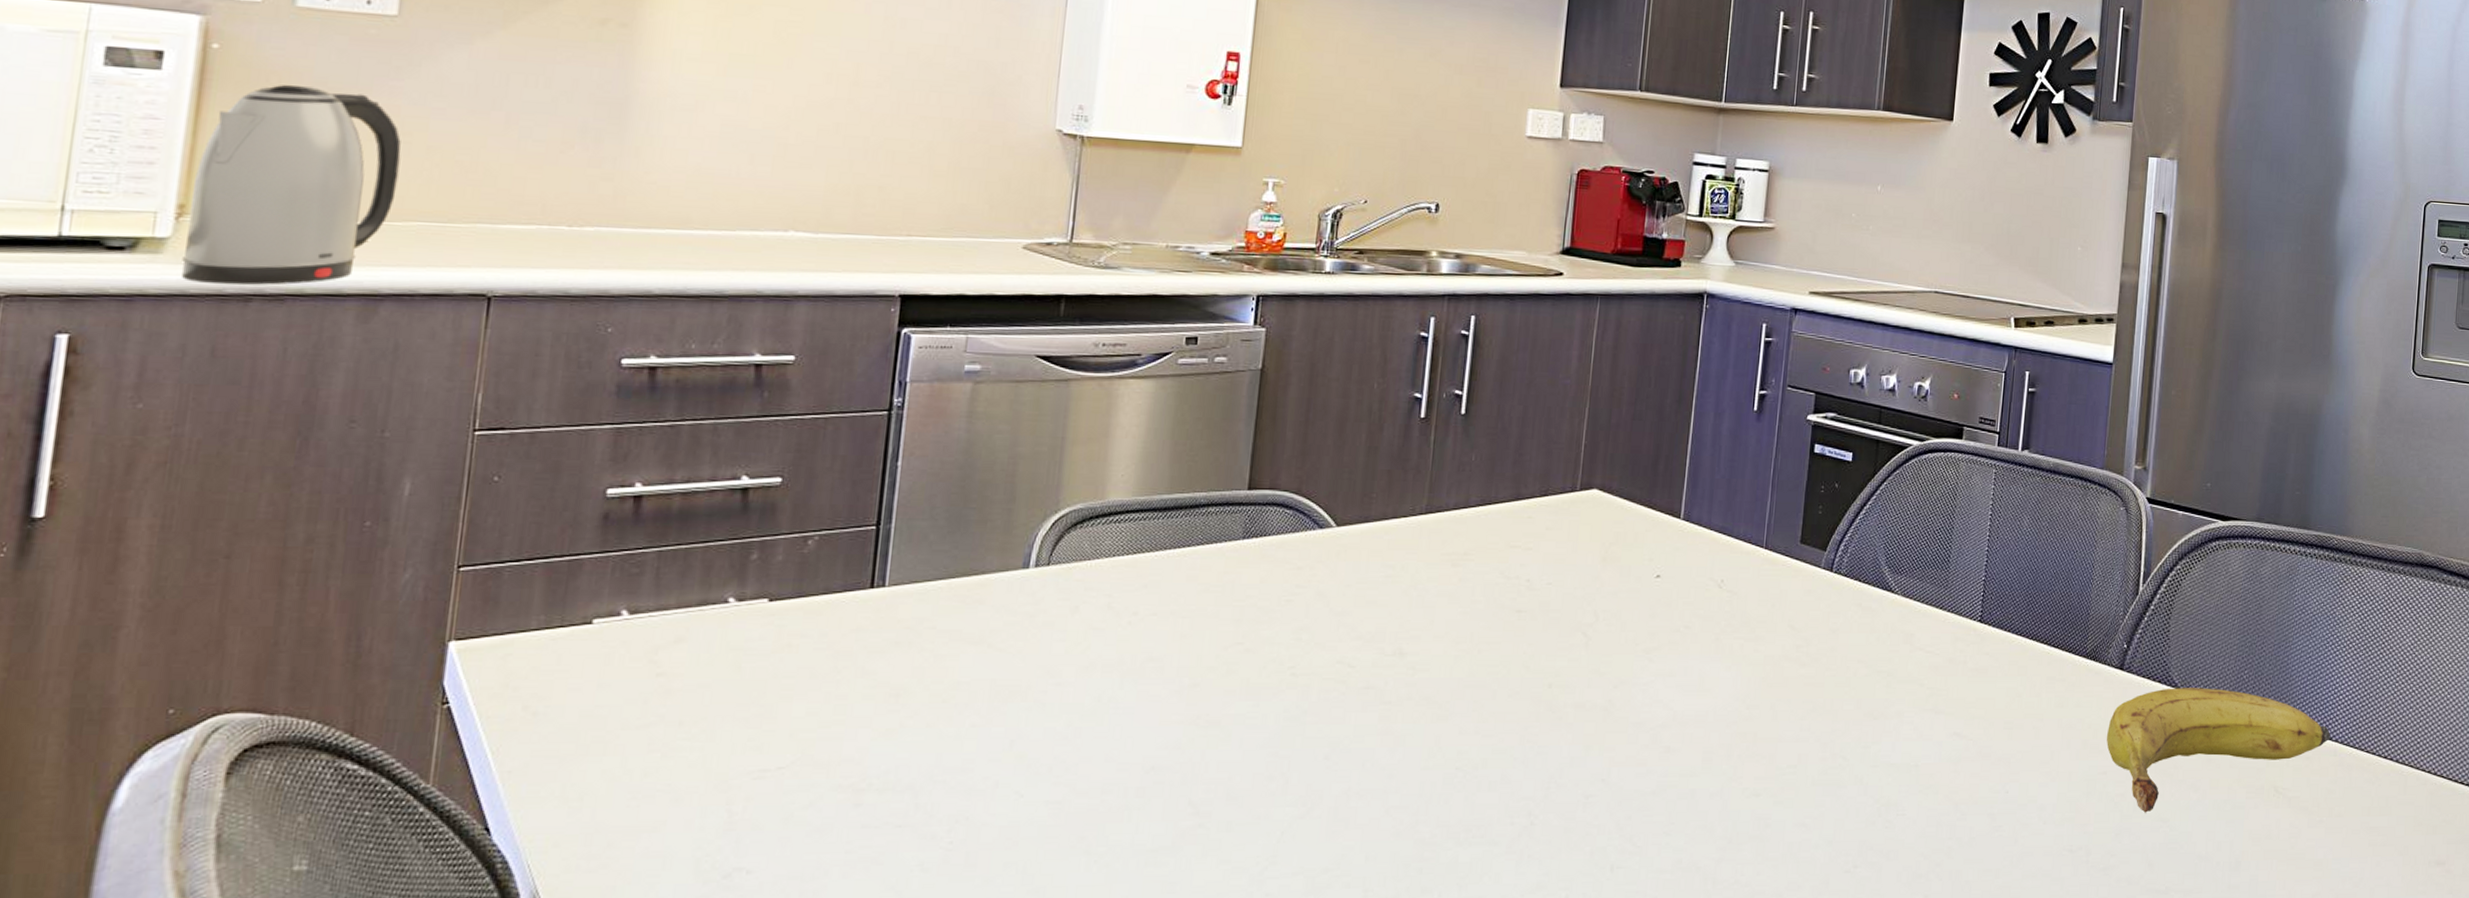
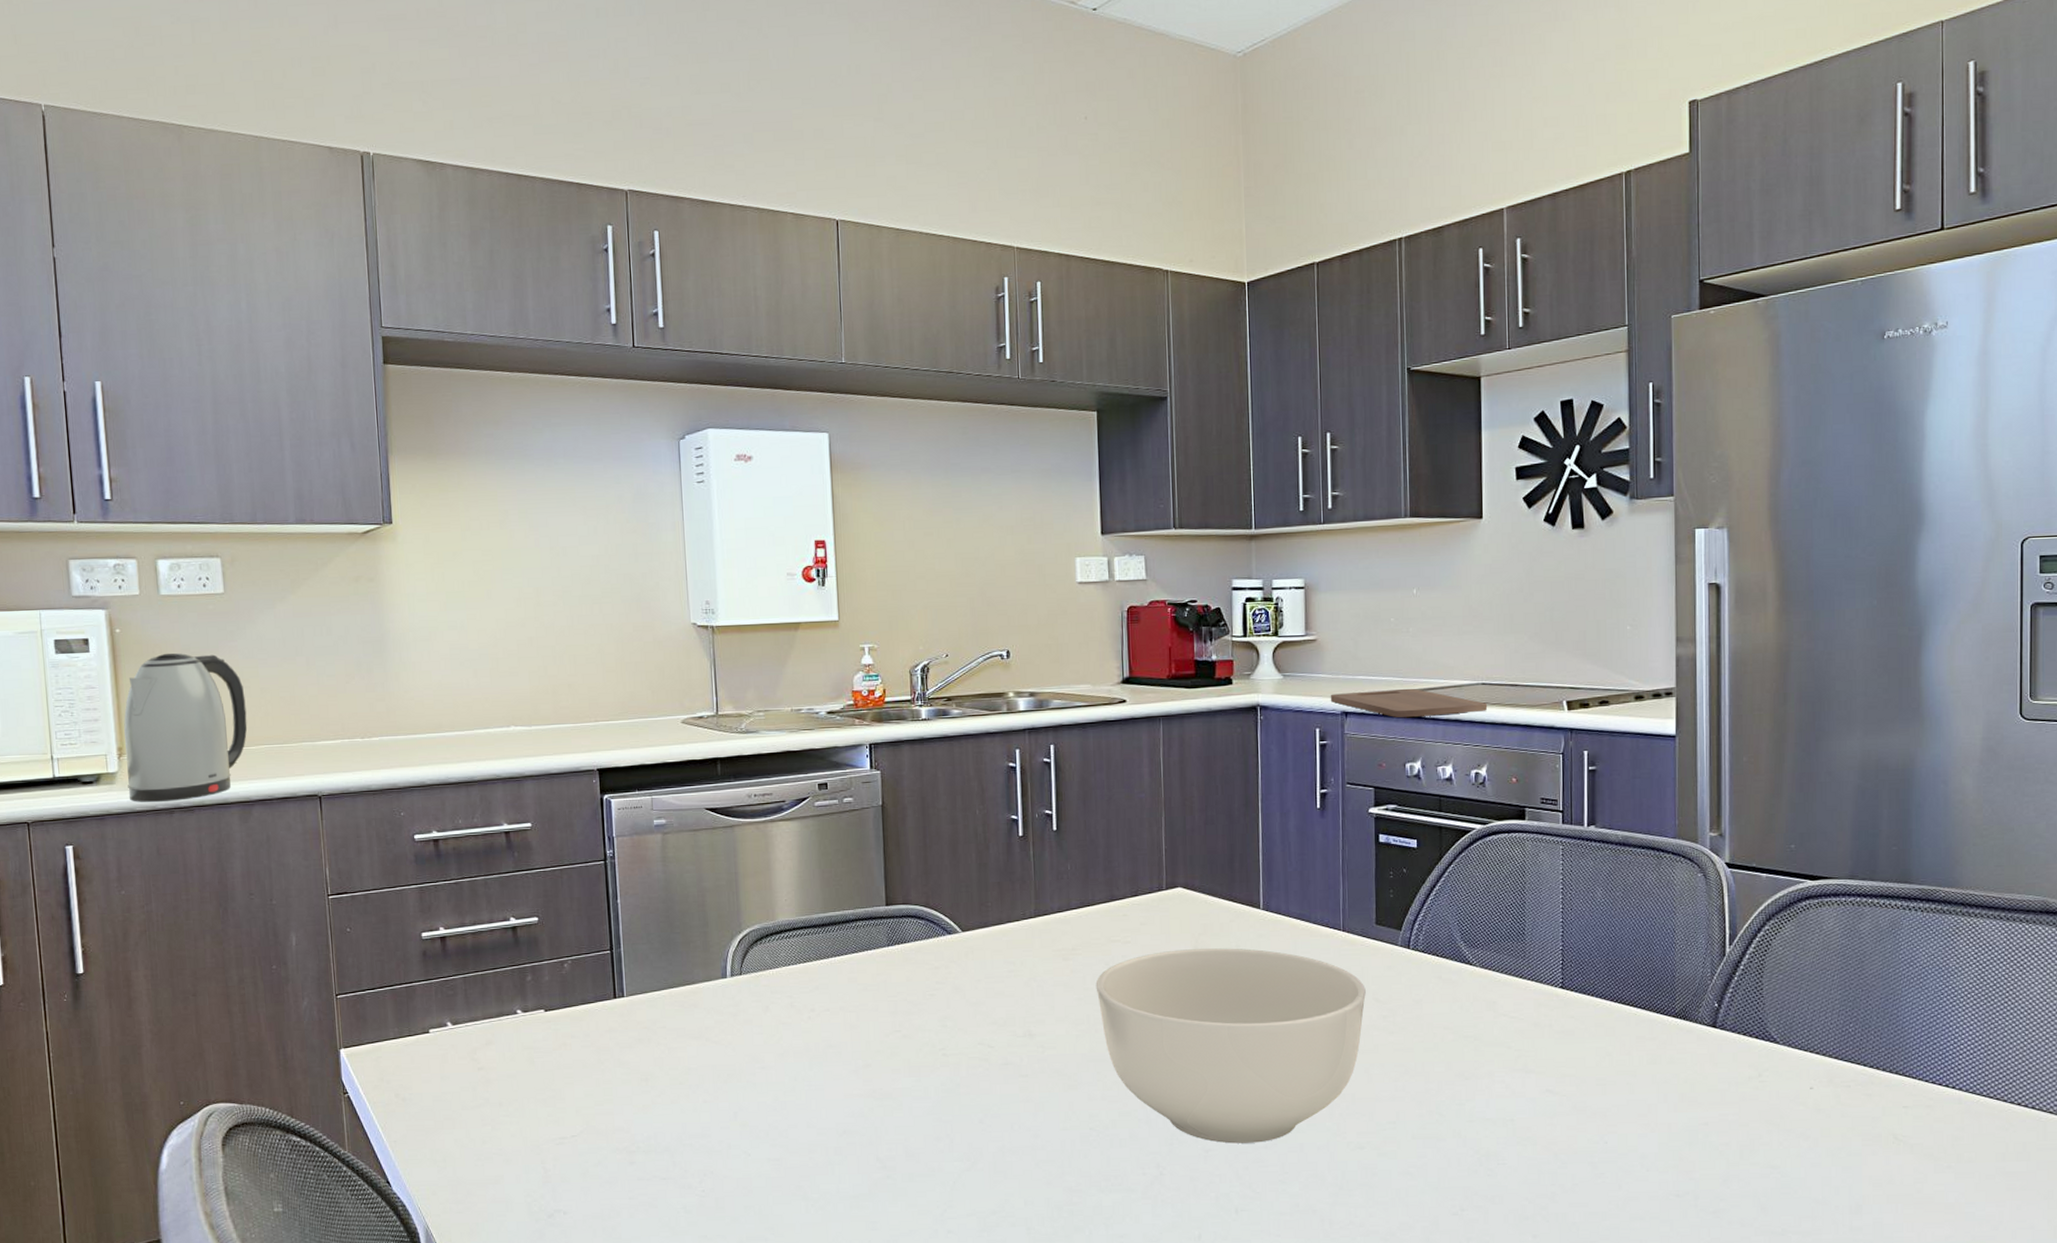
bowl: none [1485,560,1782,788] -> present [1095,948,1366,1144]
cutting board: none [1781,287,1937,322] -> present [1330,688,1487,718]
banana: present [2106,688,2330,813] -> none [1704,1042,1952,1160]

